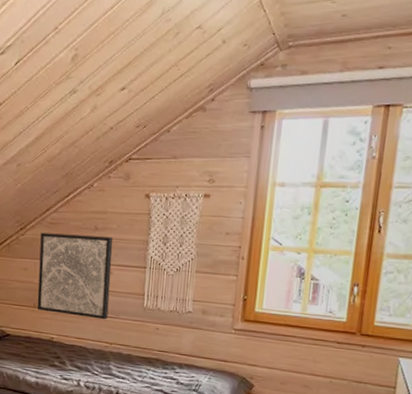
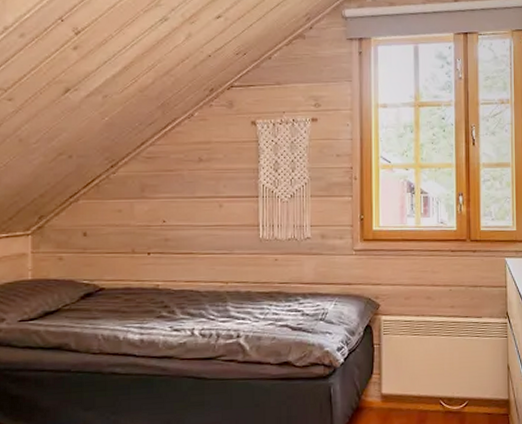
wall art: present [37,232,113,320] -> none [136,168,221,258]

